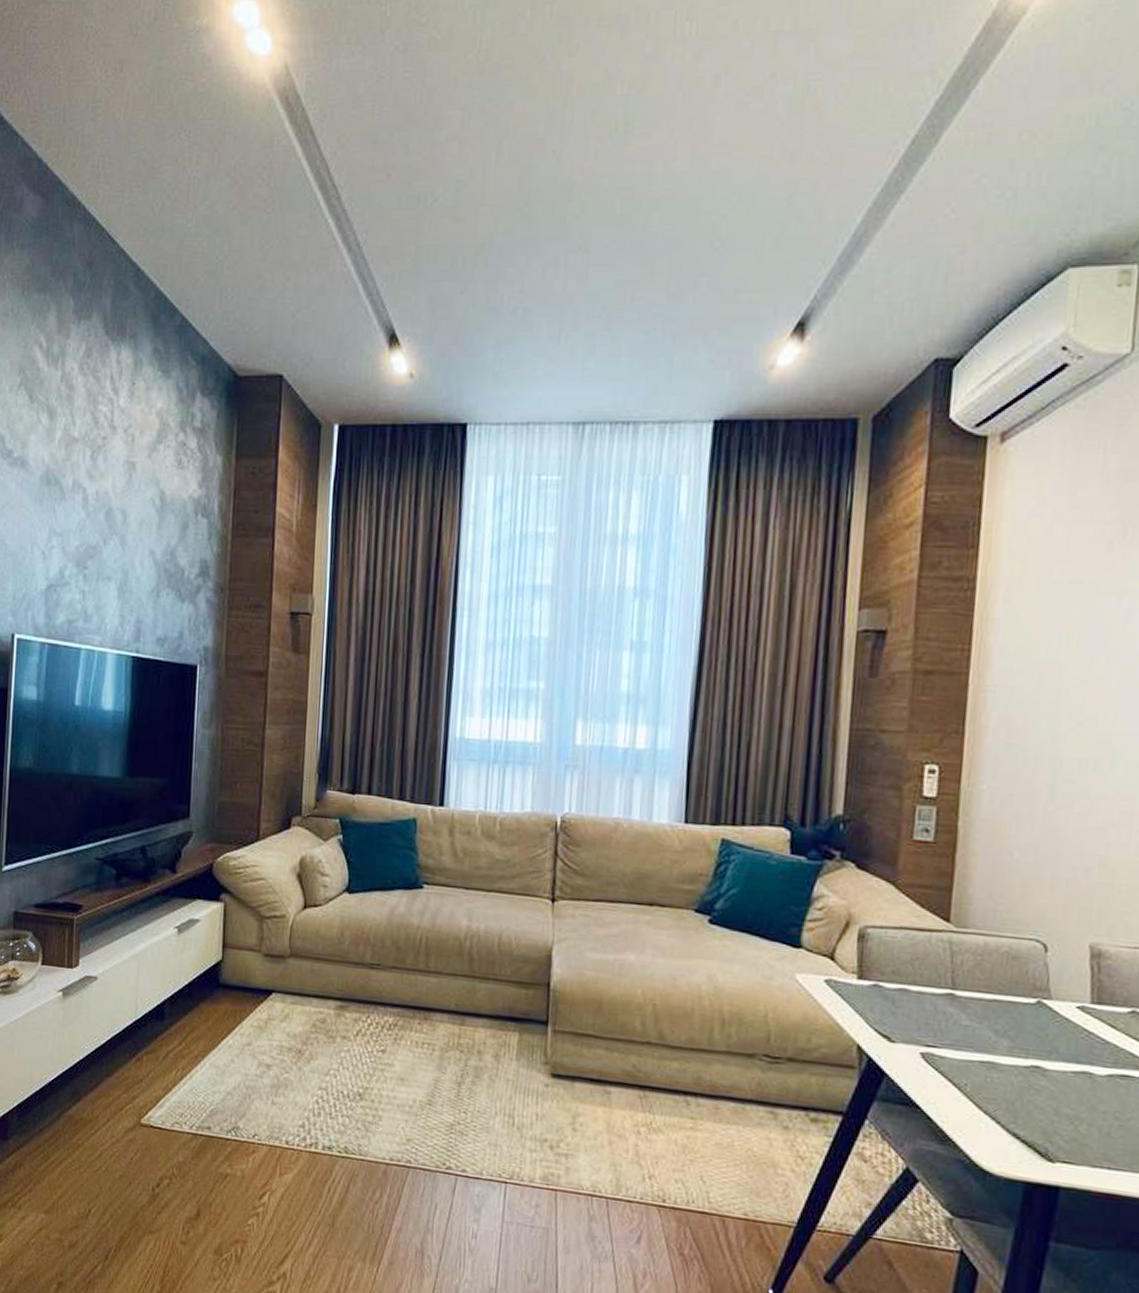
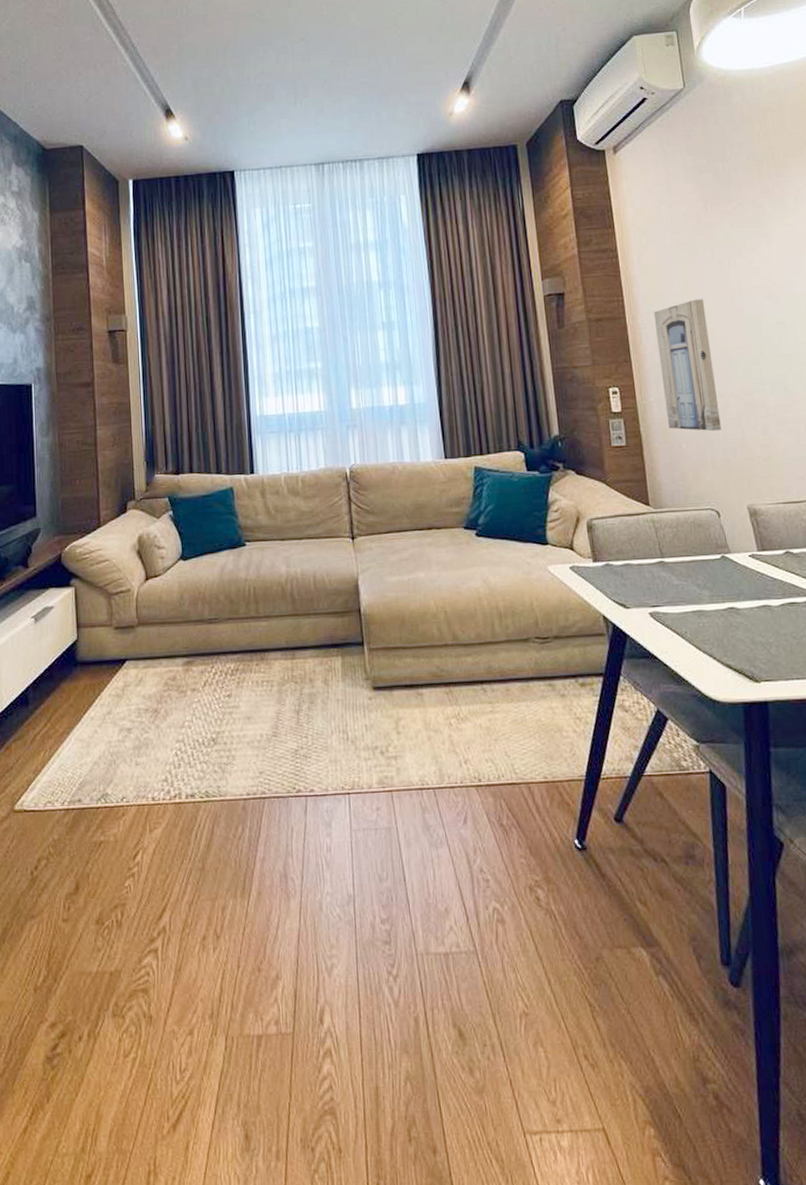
wall art: none [998,660,1091,842] -> present [653,299,722,432]

